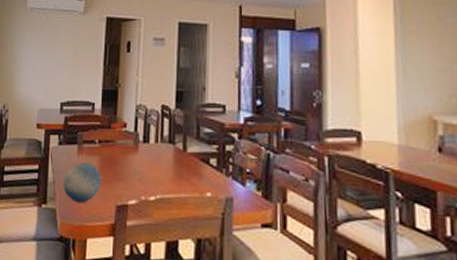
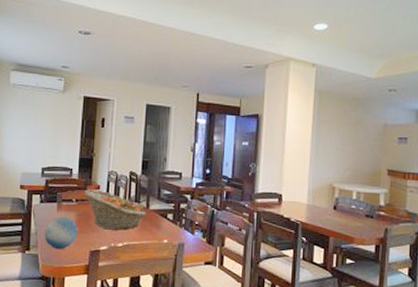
fruit basket: none [108,127,184,180] -> present [84,189,147,230]

